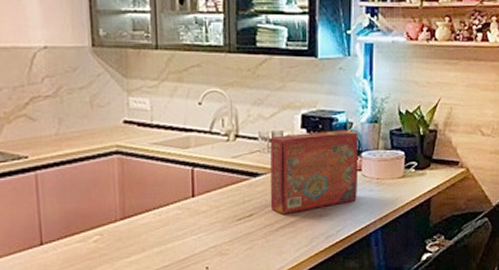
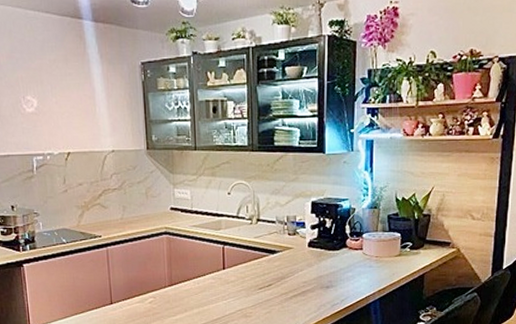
board game: present [270,129,358,215] -> none [285,214,360,285]

